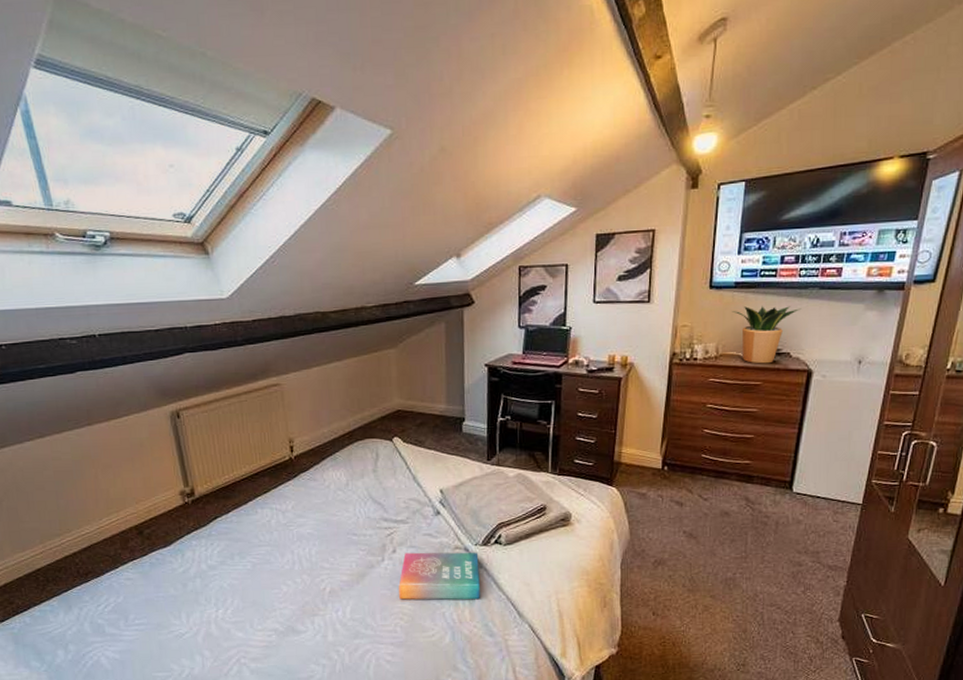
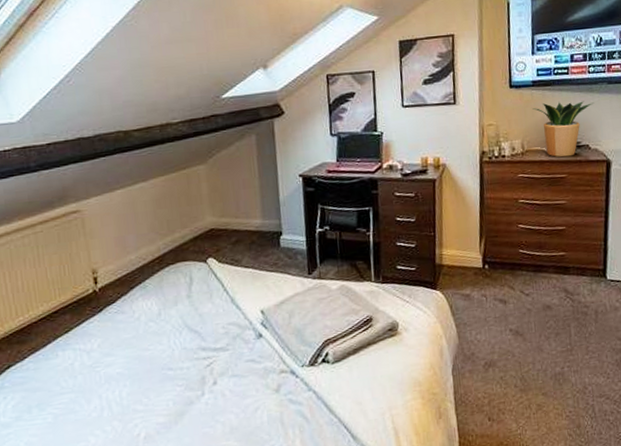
book: present [399,552,480,600] -> none [222,375,311,437]

